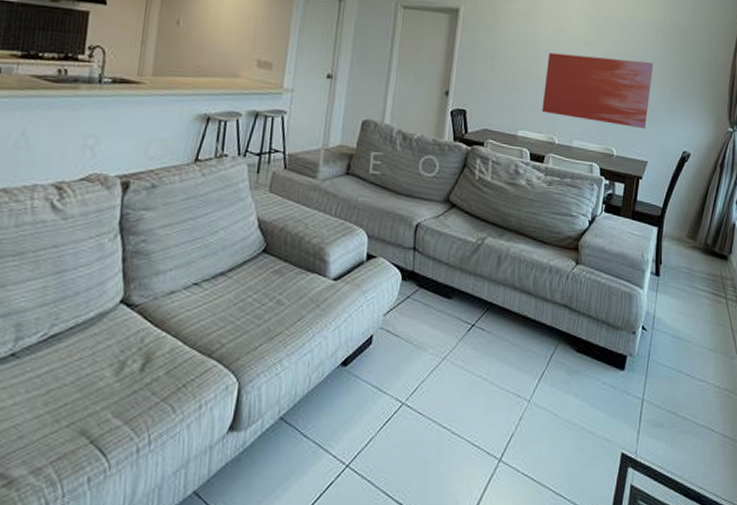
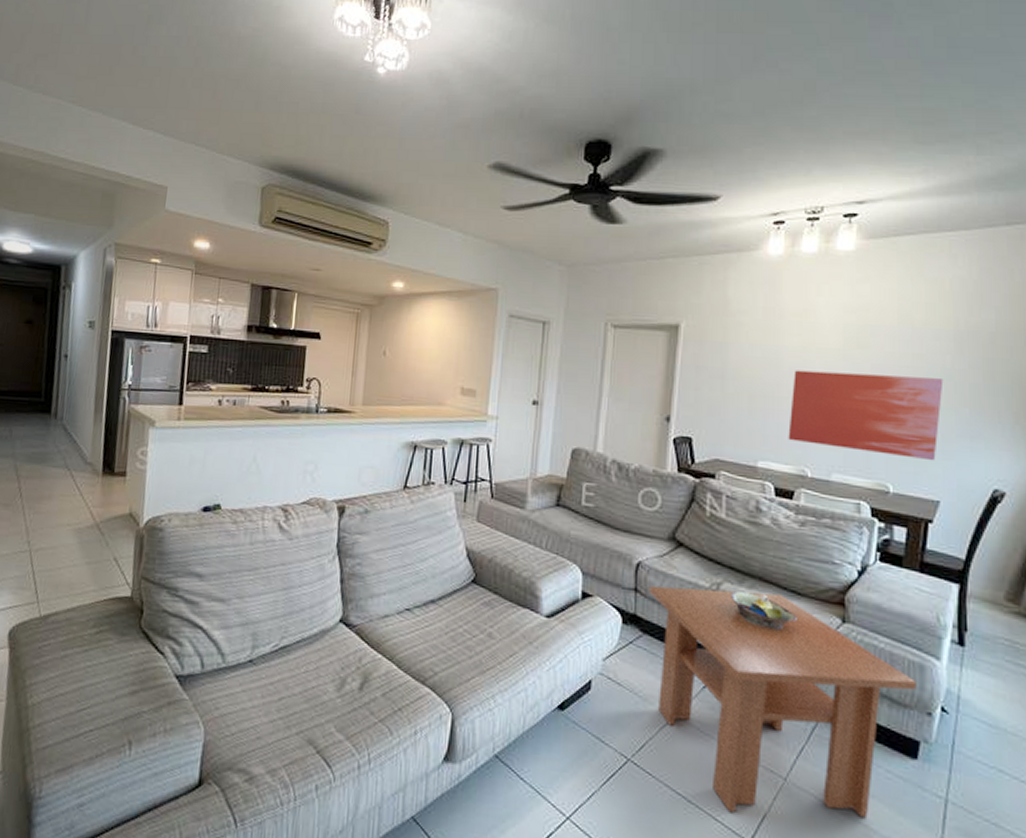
coffee table: none [425,243,626,436] -> present [648,585,916,819]
decorative bowl: none [492,244,543,275] -> present [731,591,797,631]

